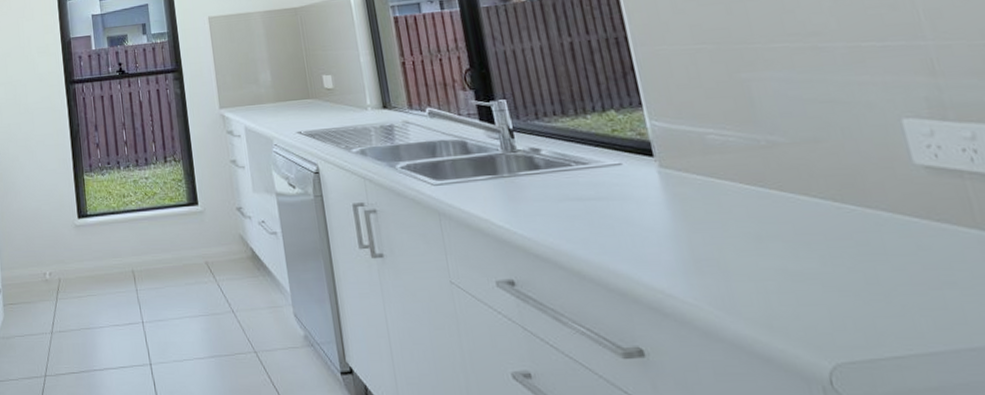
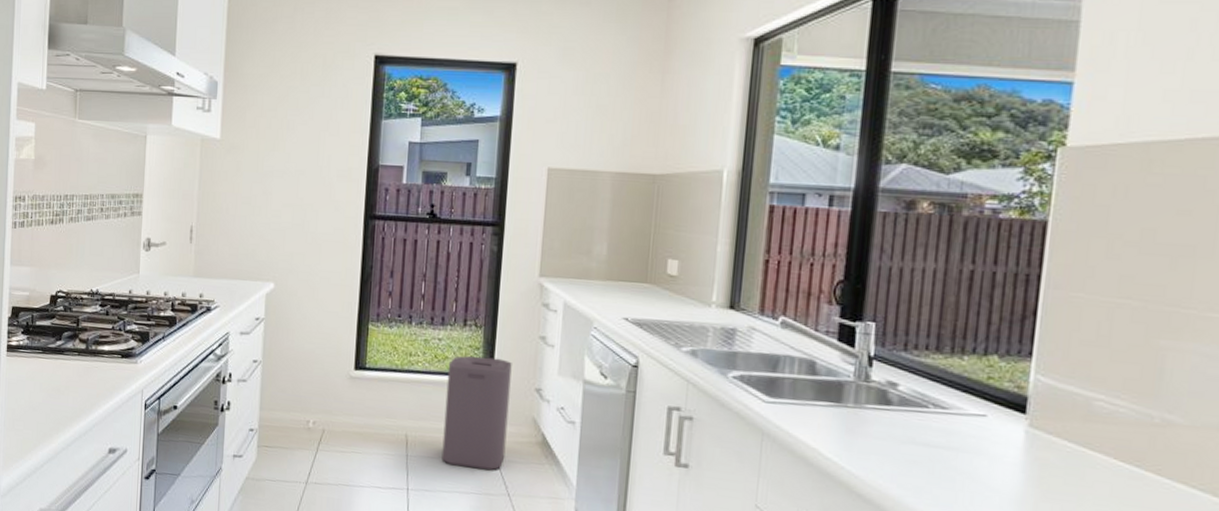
trash can: none [158,186,223,292] -> present [441,355,512,471]

